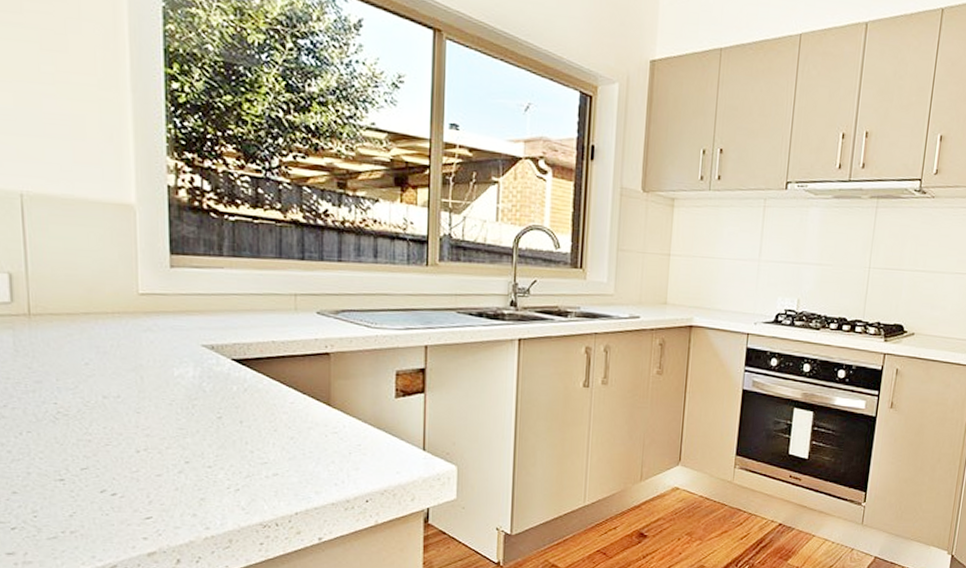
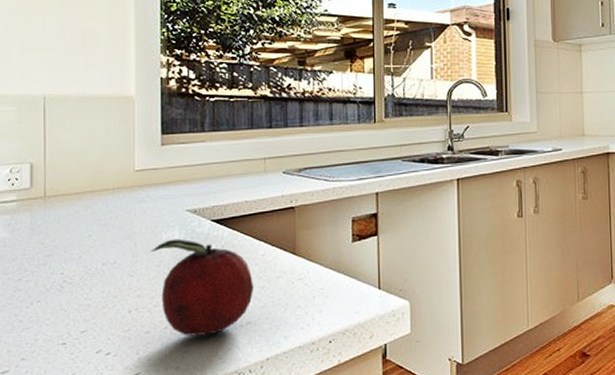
fruit: none [160,376,282,484] -> present [150,238,255,336]

